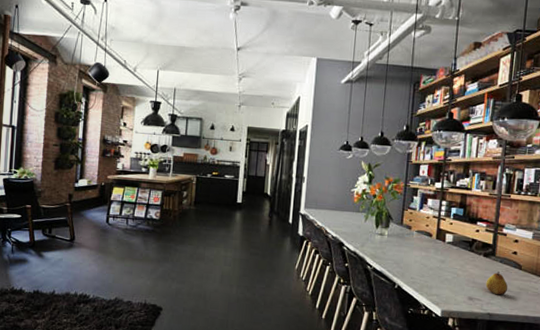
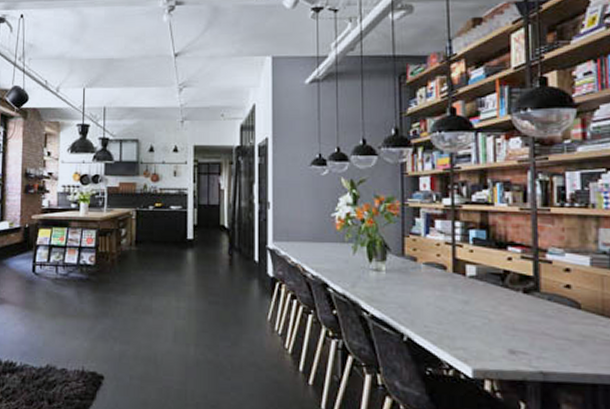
fruit: present [485,271,508,296] -> none [531,312,565,346]

